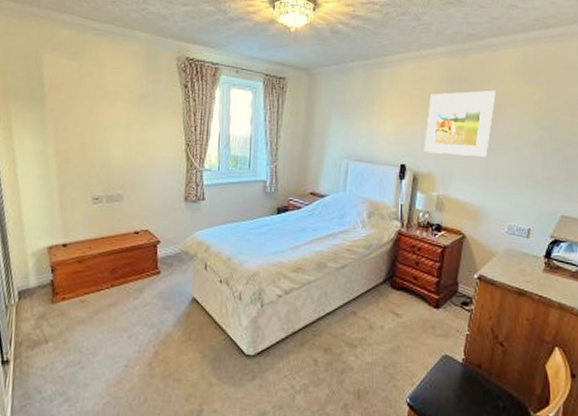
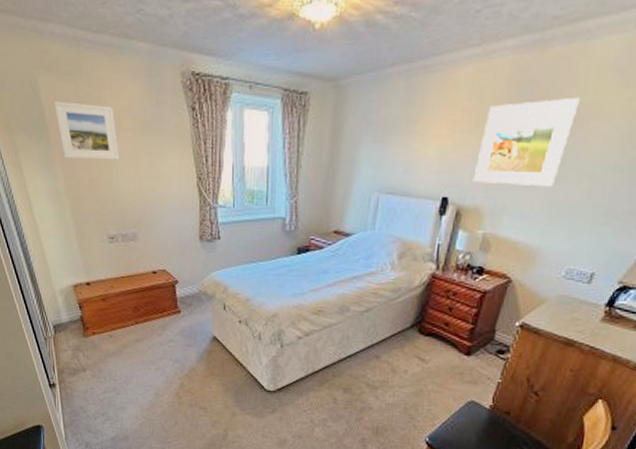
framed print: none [54,75,114,127] -> present [53,101,120,160]

